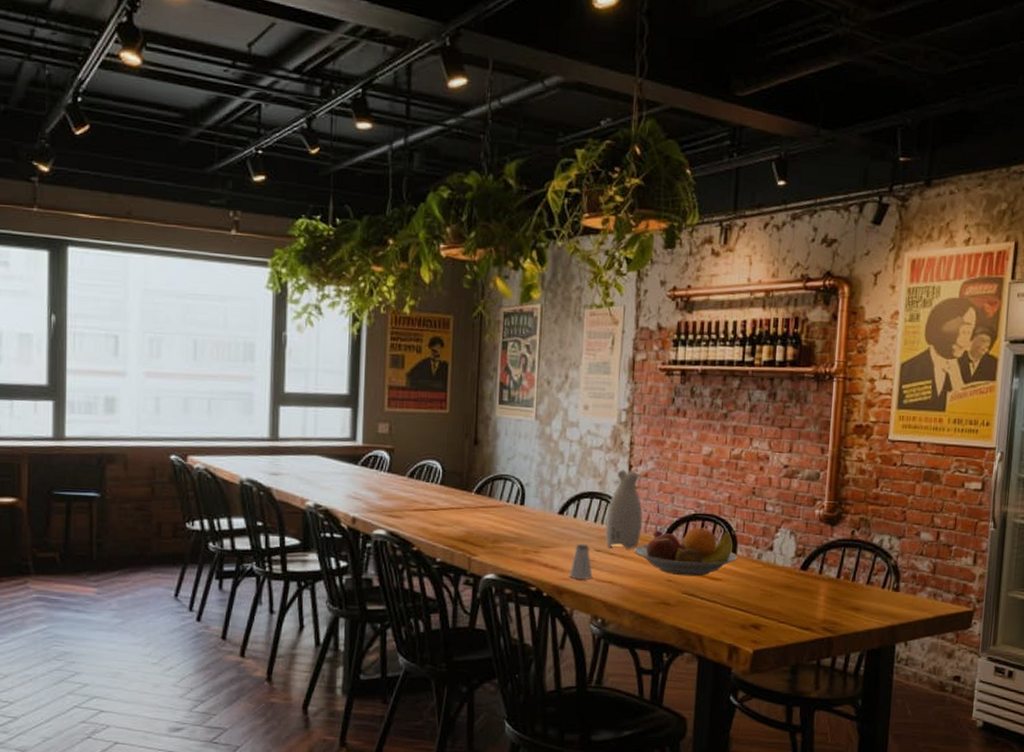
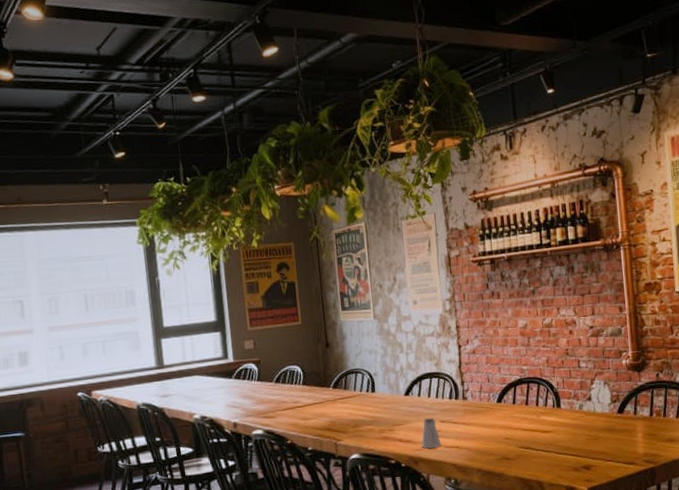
vase: present [605,469,643,549] -> none [445,350,477,418]
fruit bowl: present [634,527,738,577] -> none [473,388,562,433]

